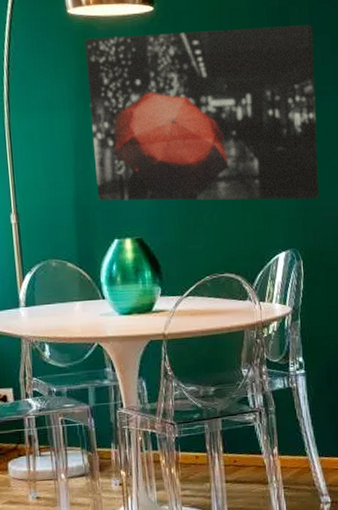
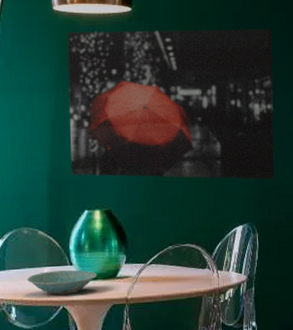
bowl: none [58,304,131,331] -> present [26,270,97,295]

